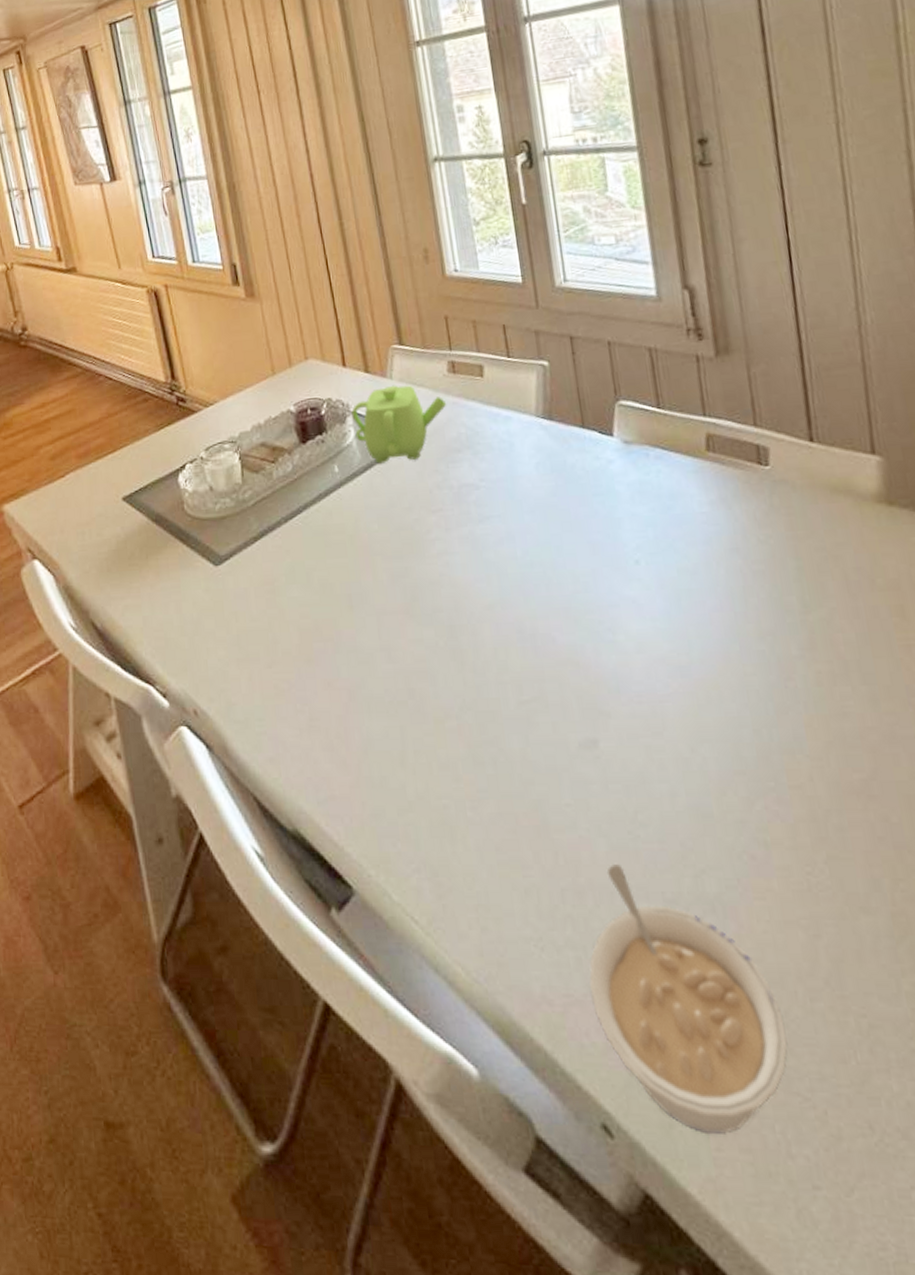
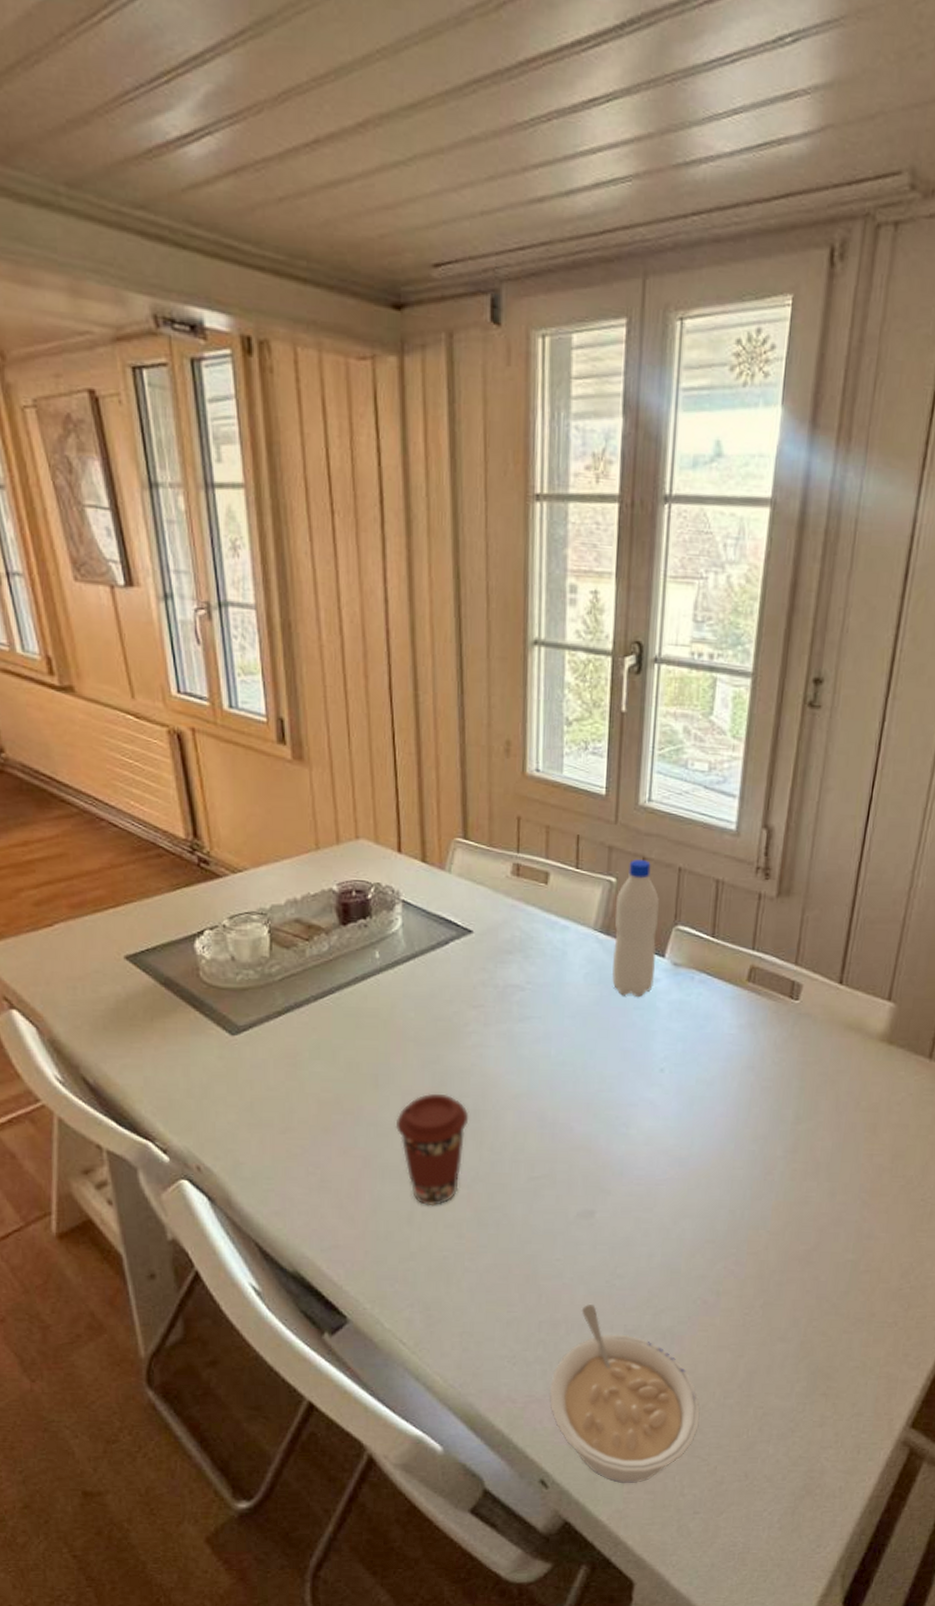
coffeepot: present [351,385,447,464] -> none [401,879,505,956]
coffee cup: none [373,609,447,744] -> present [395,1093,469,1207]
water bottle: none [552,339,608,483] -> present [612,859,659,997]

